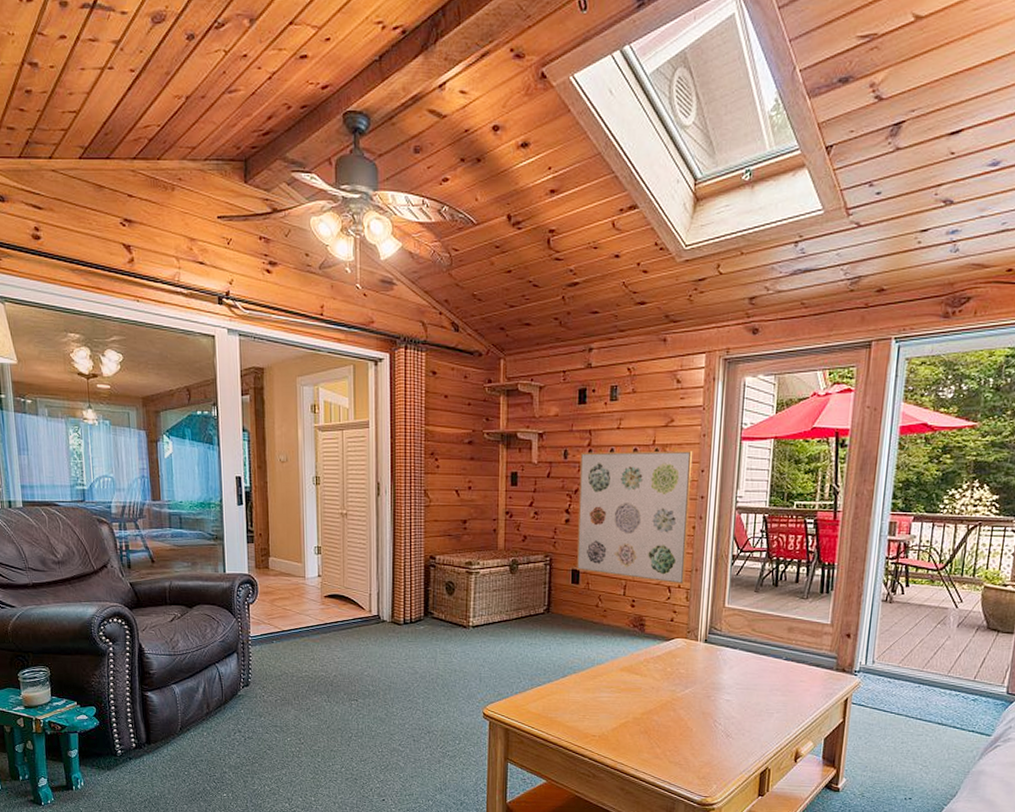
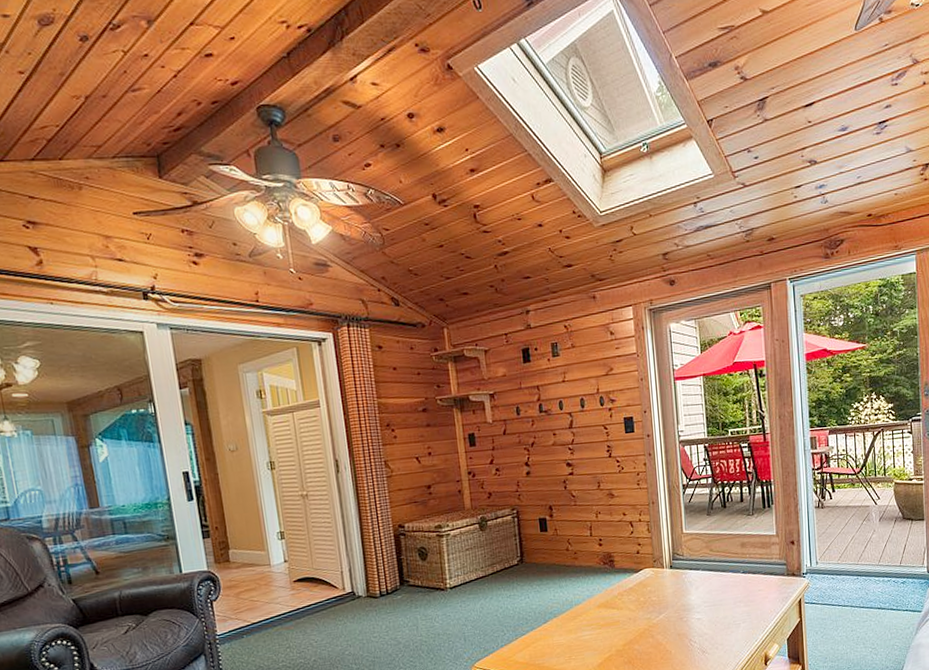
wall art: present [576,450,693,585] -> none [531,395,645,519]

